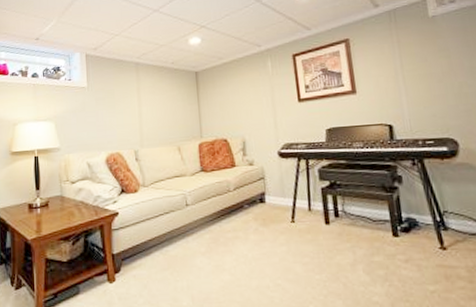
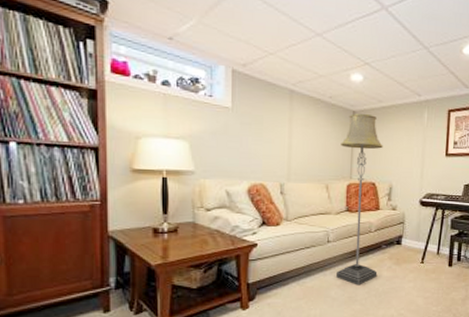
floor lamp: none [187,72,244,252] -> present [336,114,383,285]

